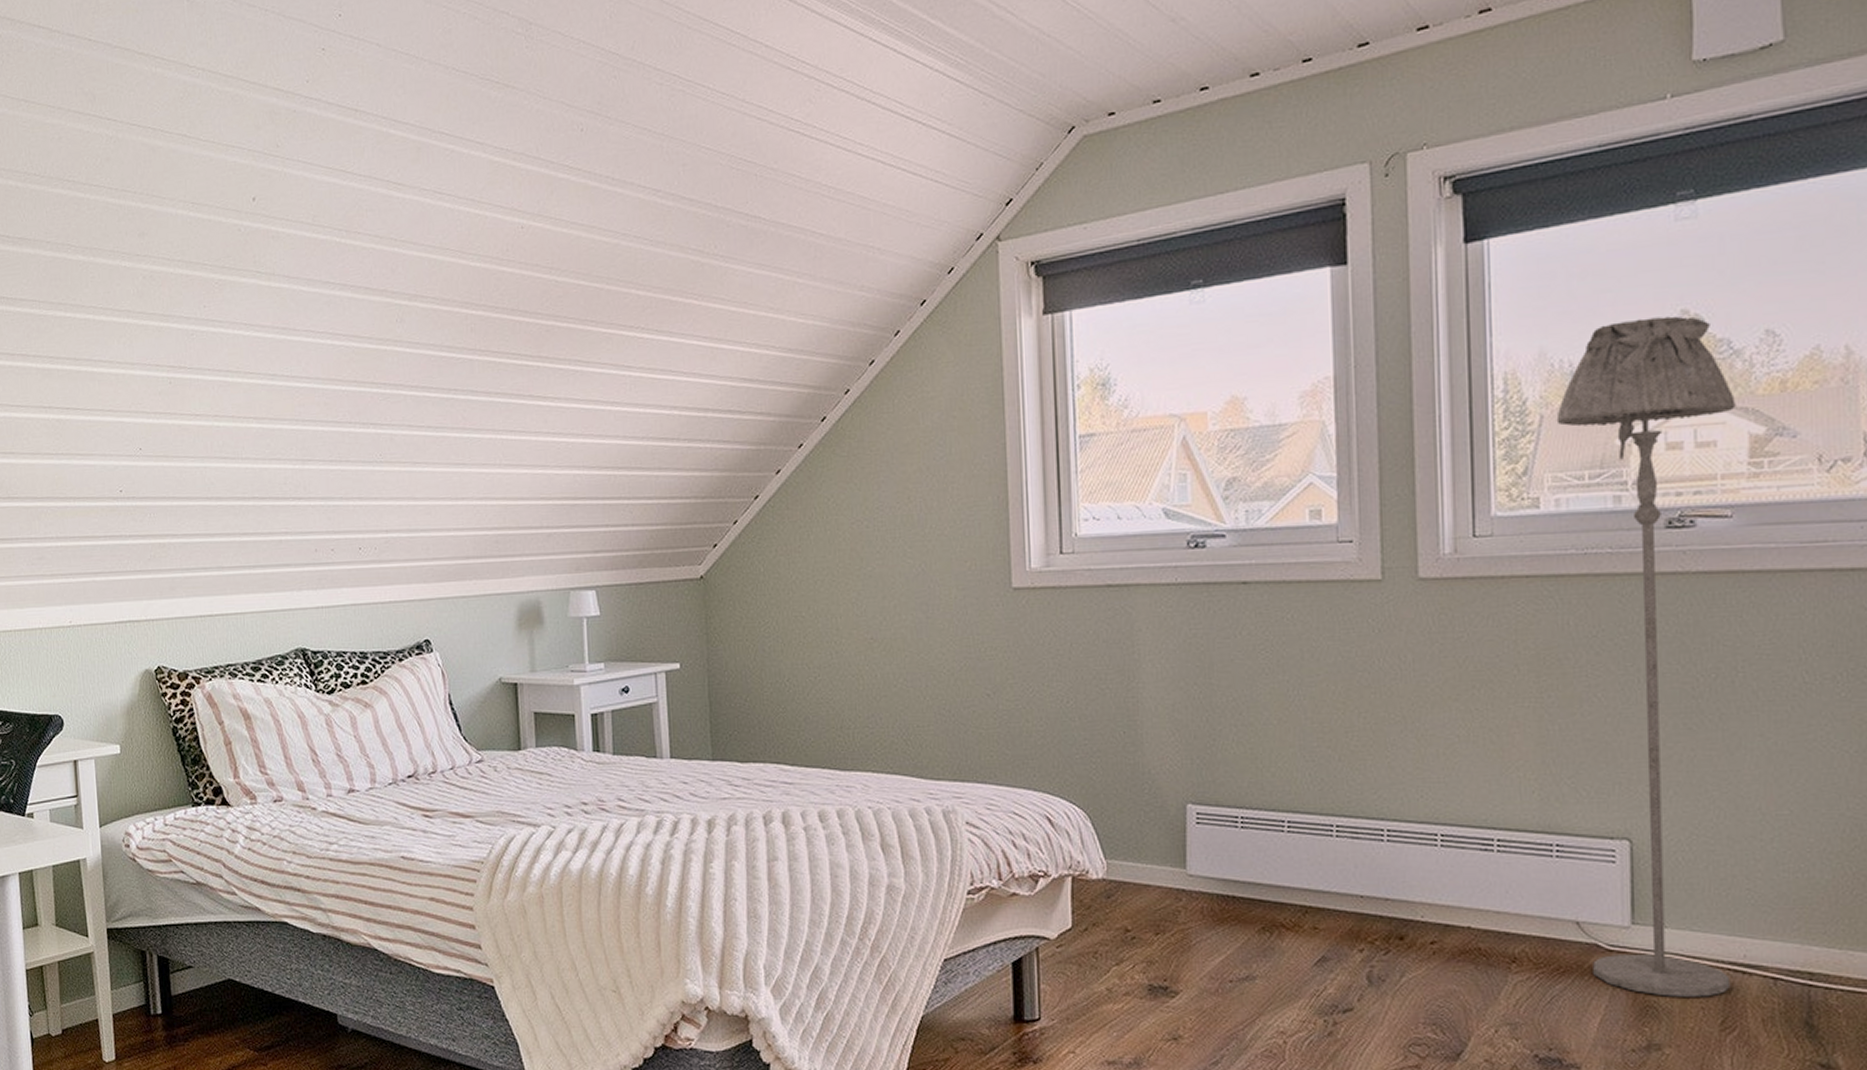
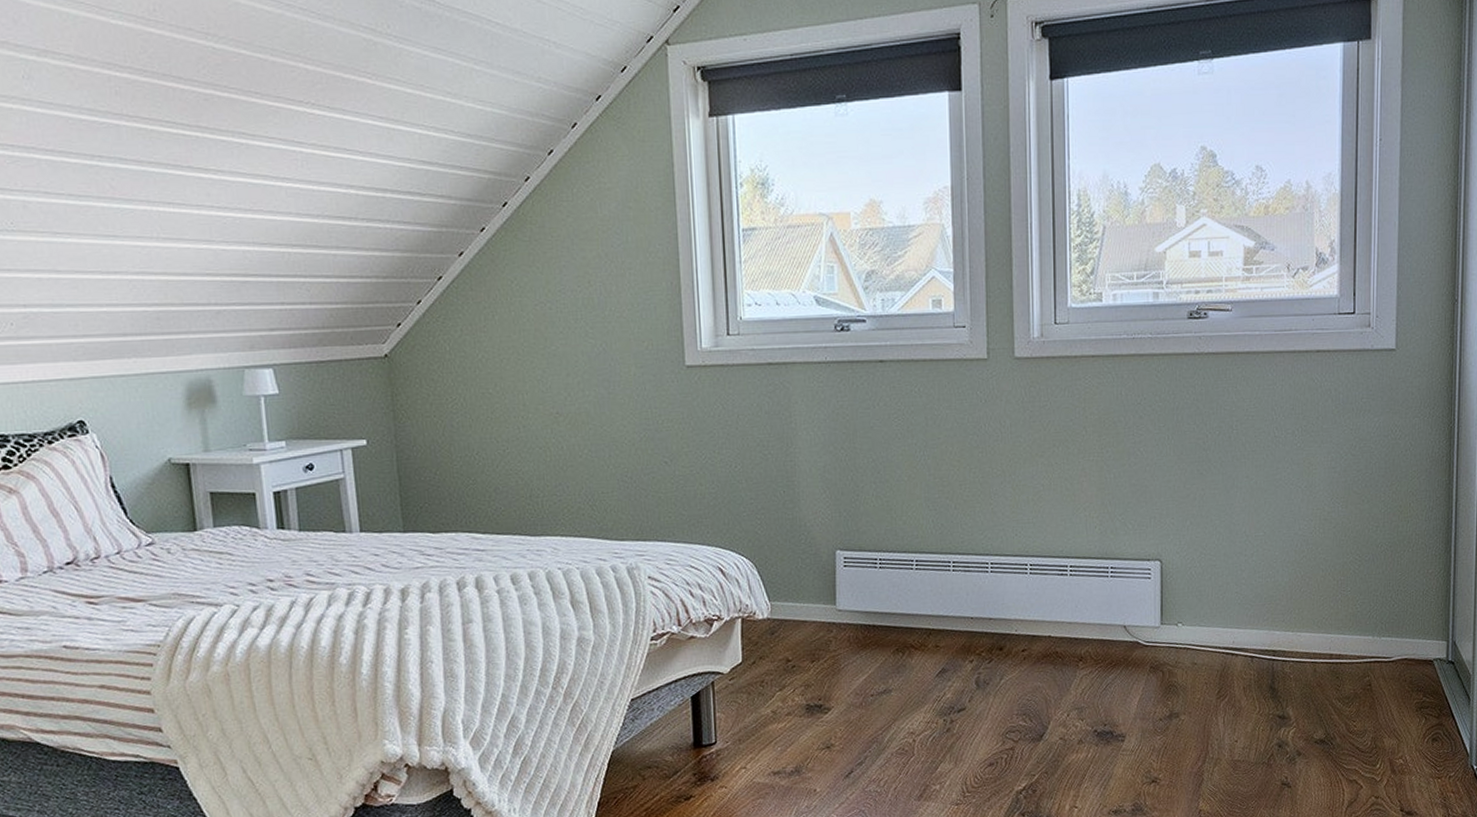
floor lamp: present [1556,316,1736,997] -> none [1114,151,1236,677]

